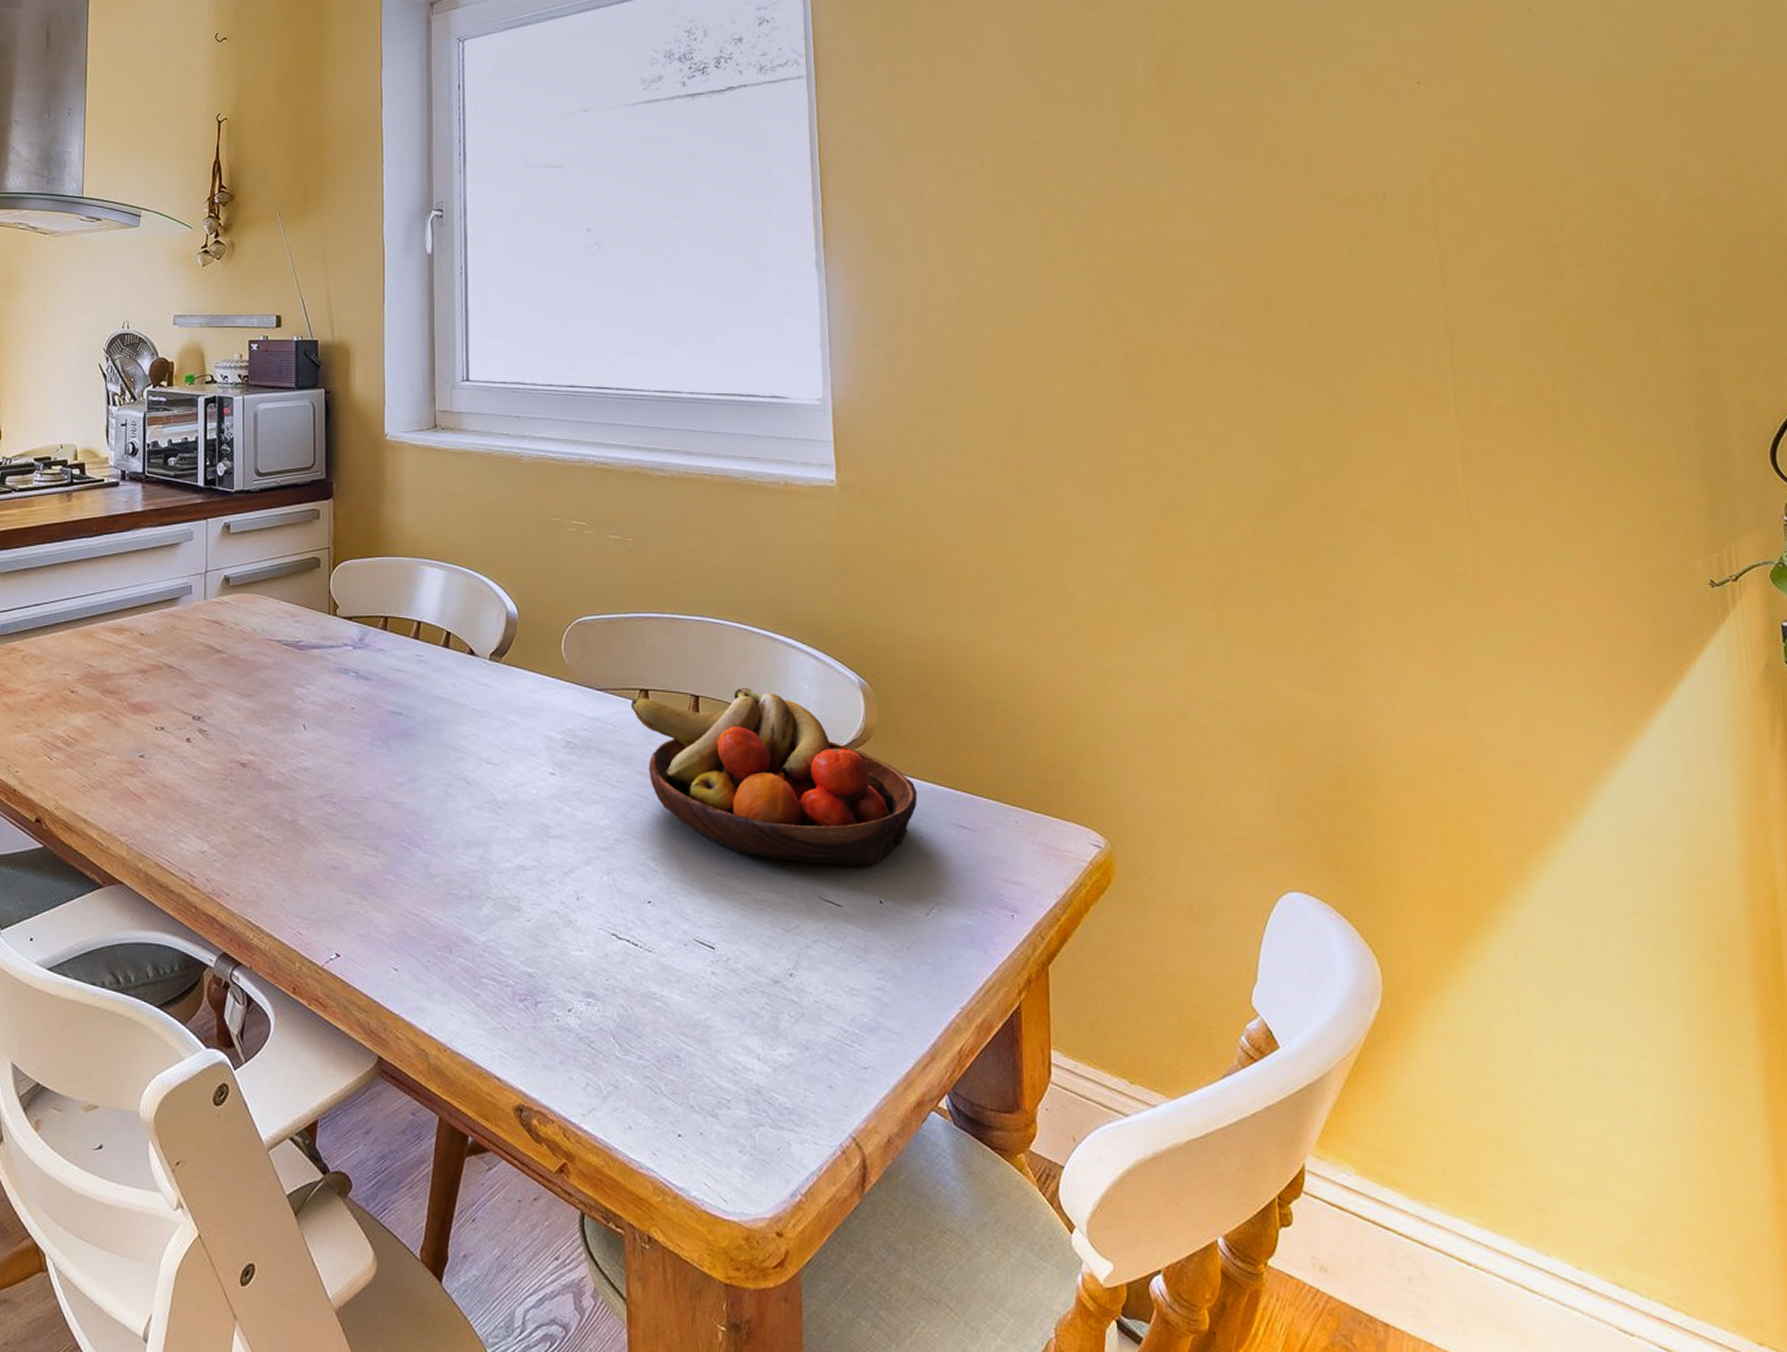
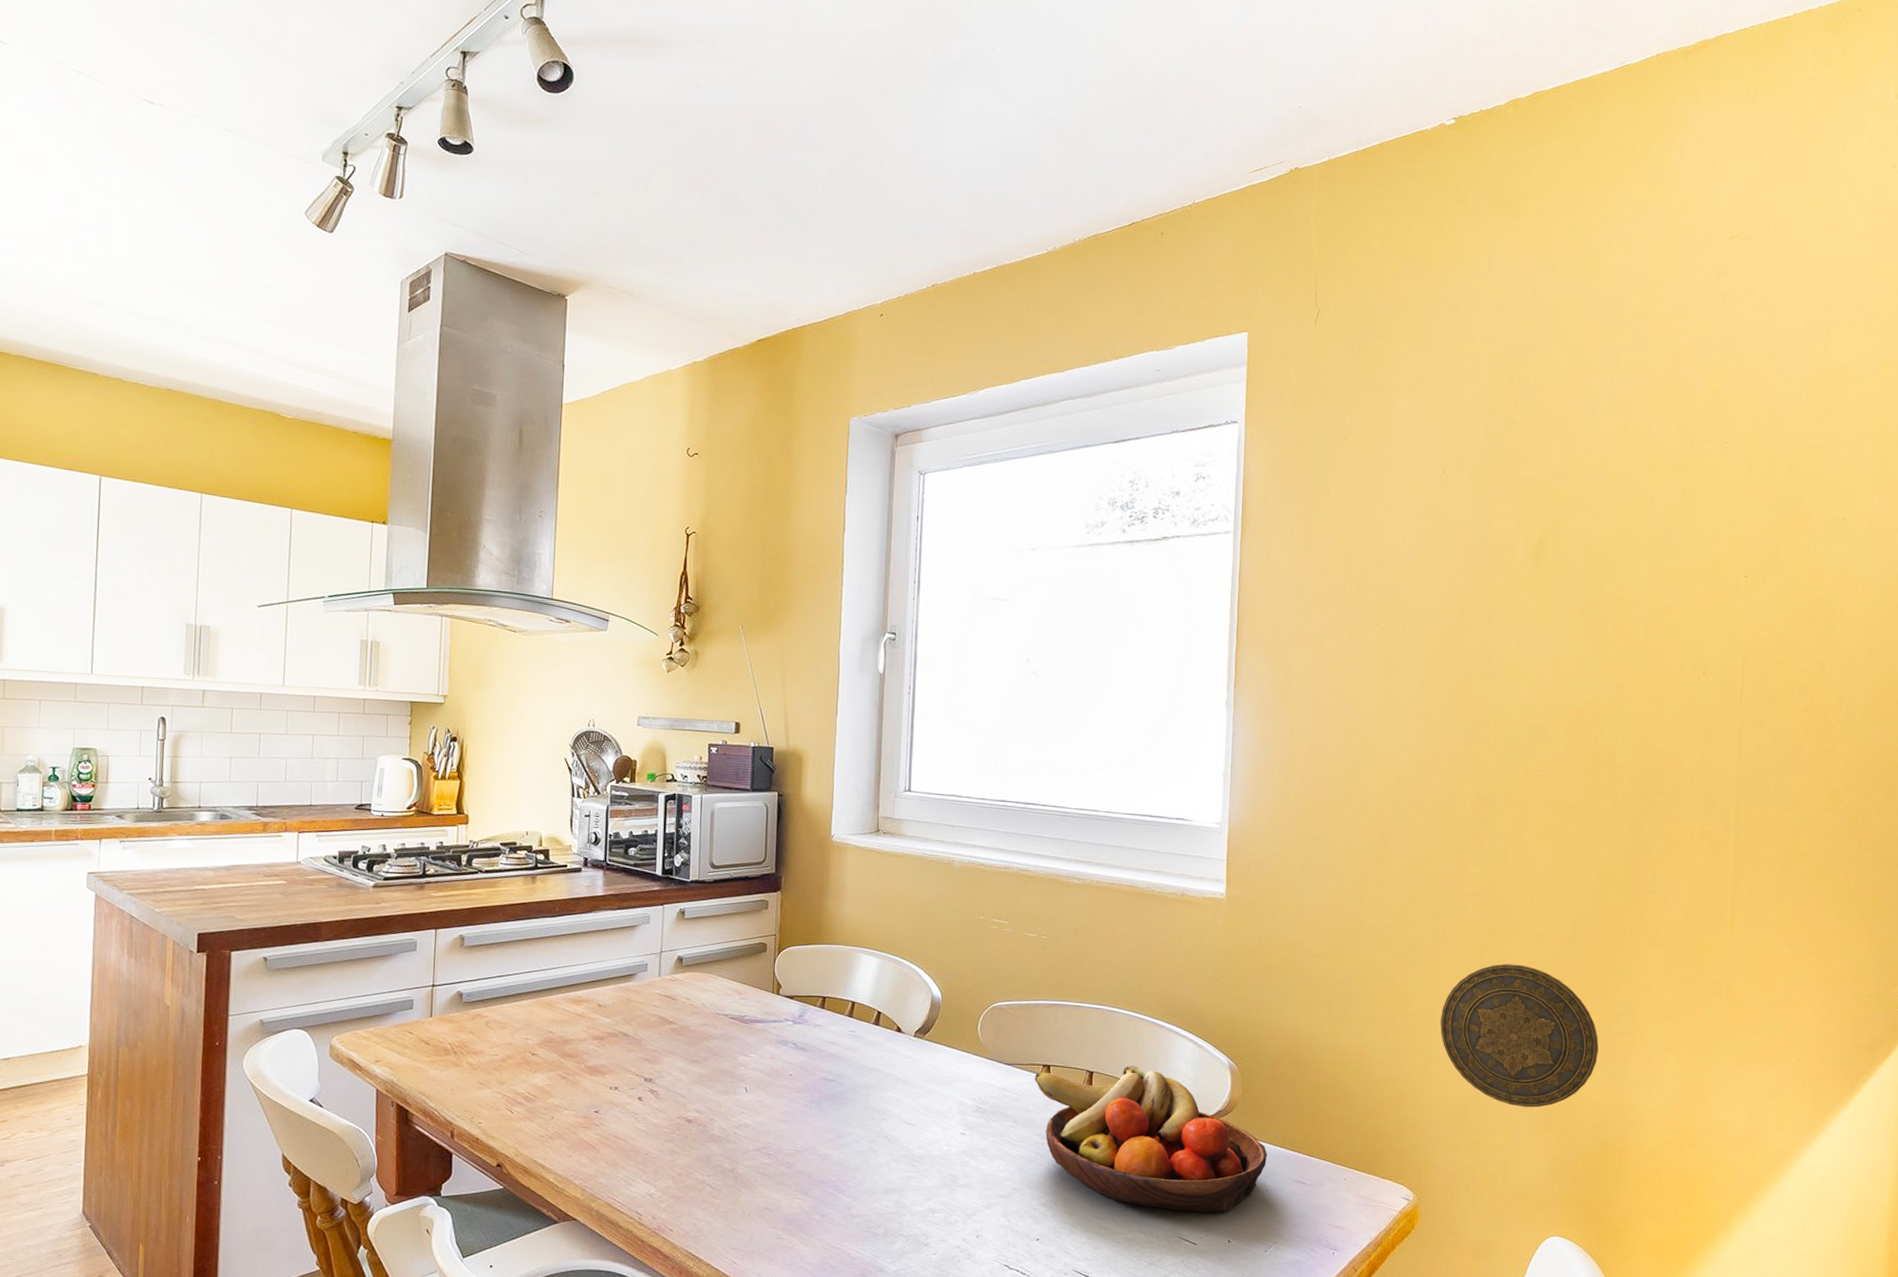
decorative plate: none [1112,551,1318,727] -> present [1440,963,1599,1108]

